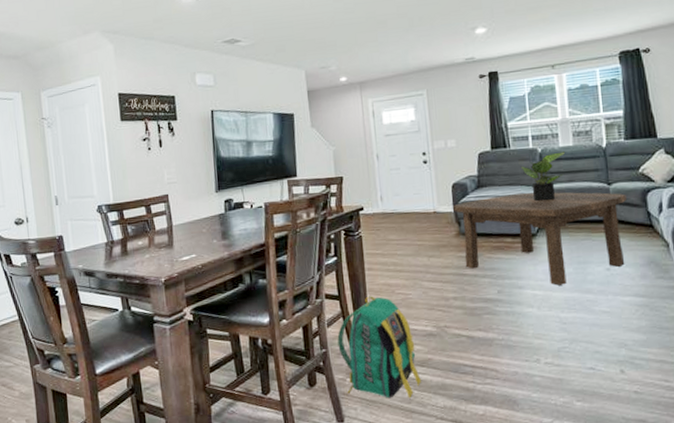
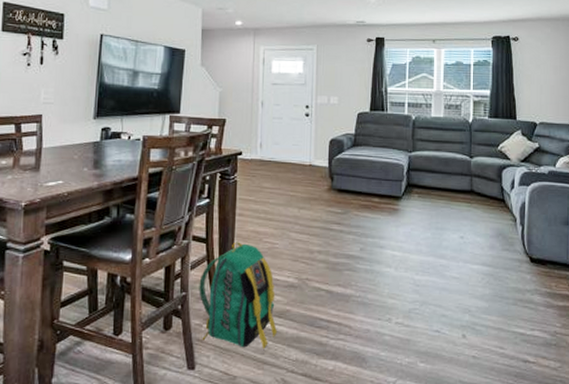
coffee table: present [452,192,627,286] -> none [327,155,484,249]
potted plant: present [520,151,566,202] -> none [394,121,437,167]

